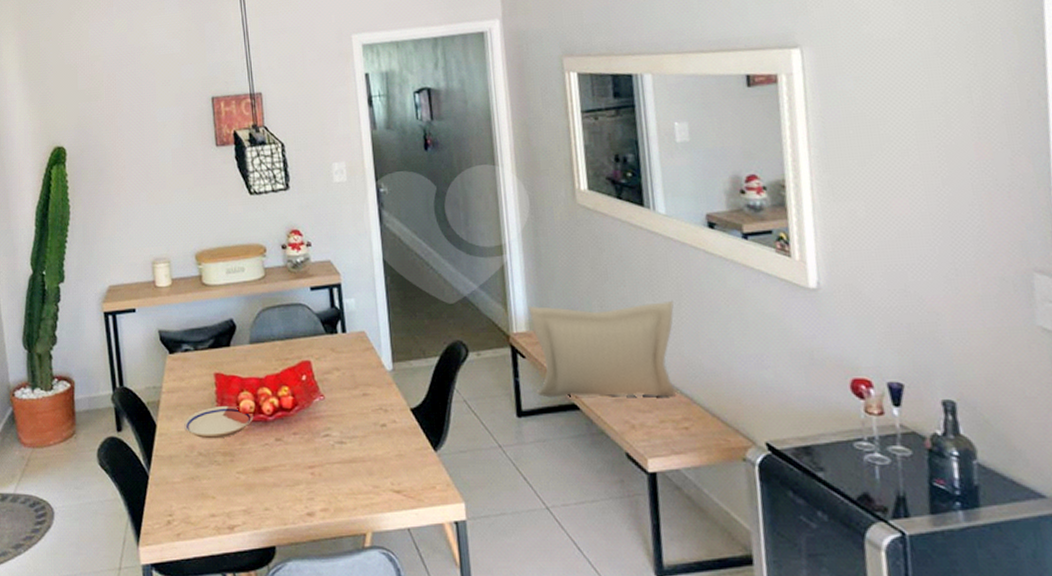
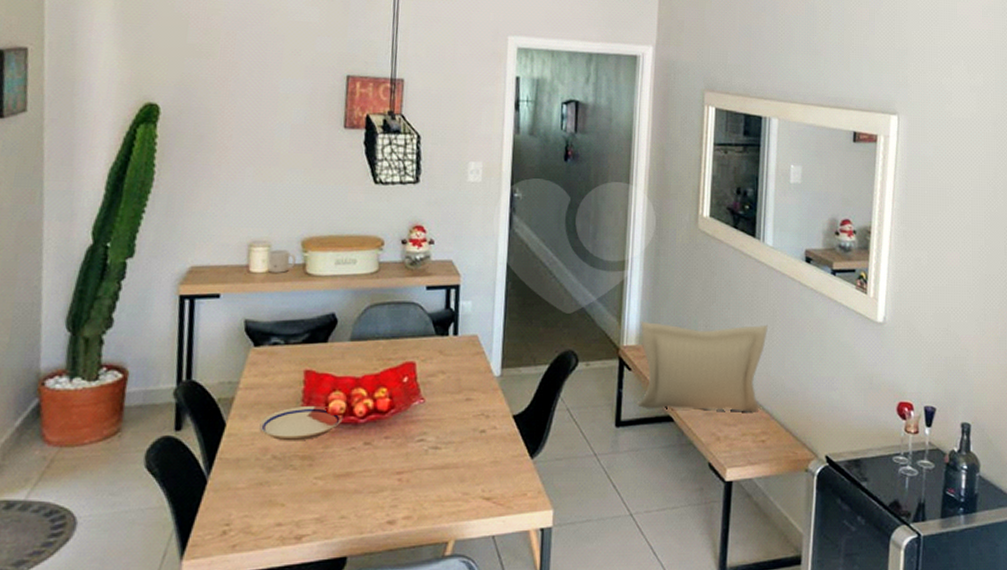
mug: none [168,264,193,286] -> present [266,249,296,273]

